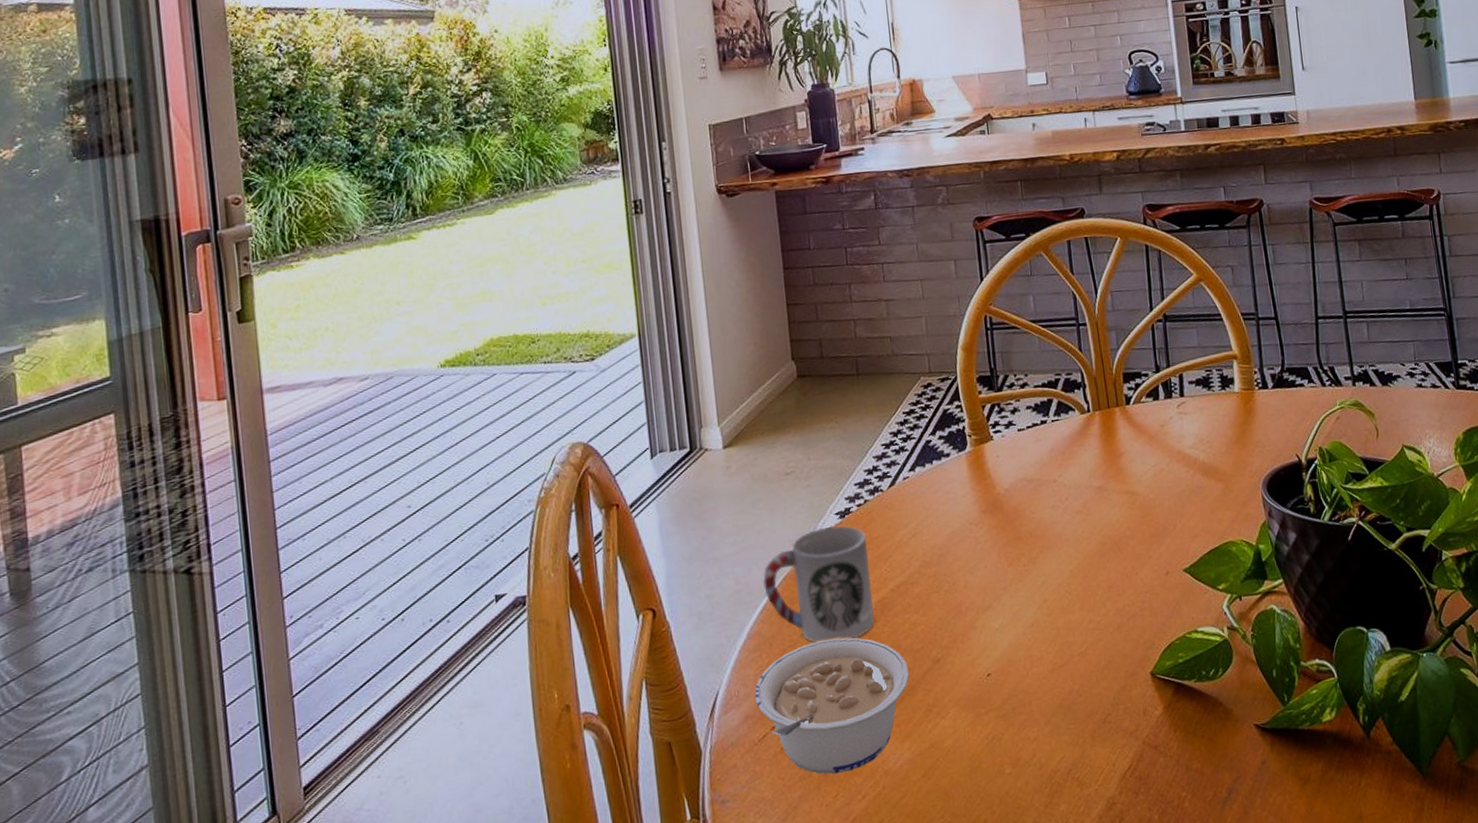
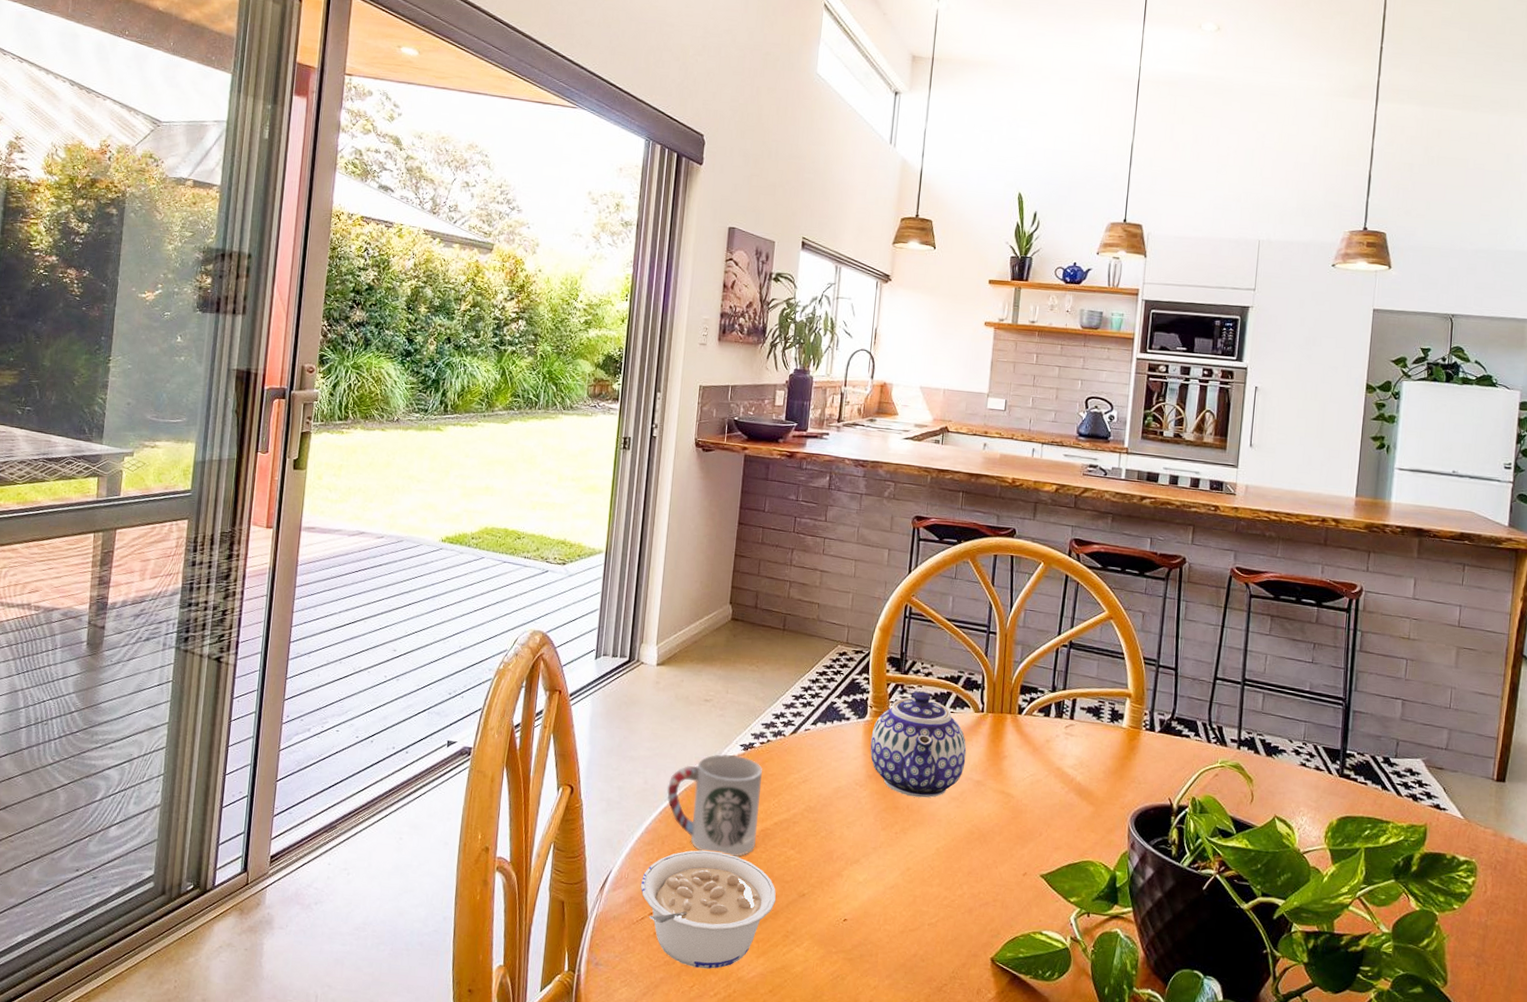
teapot: none [976,405,1082,523] -> present [870,691,967,798]

